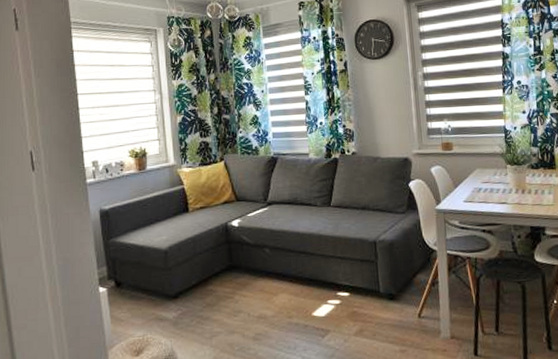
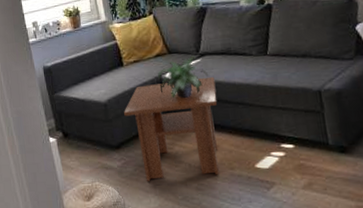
coffee table: none [185,225,281,332] -> present [124,76,219,181]
potted plant: none [223,204,274,246] -> present [157,55,208,98]

